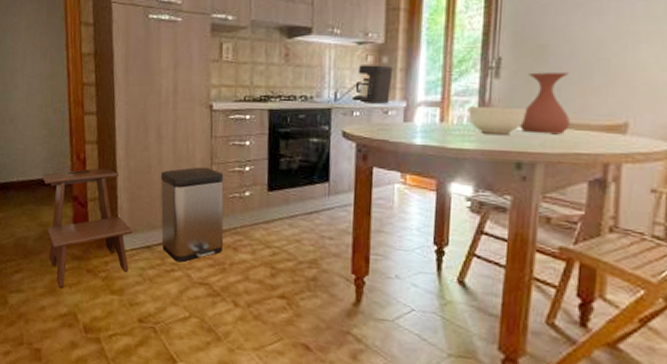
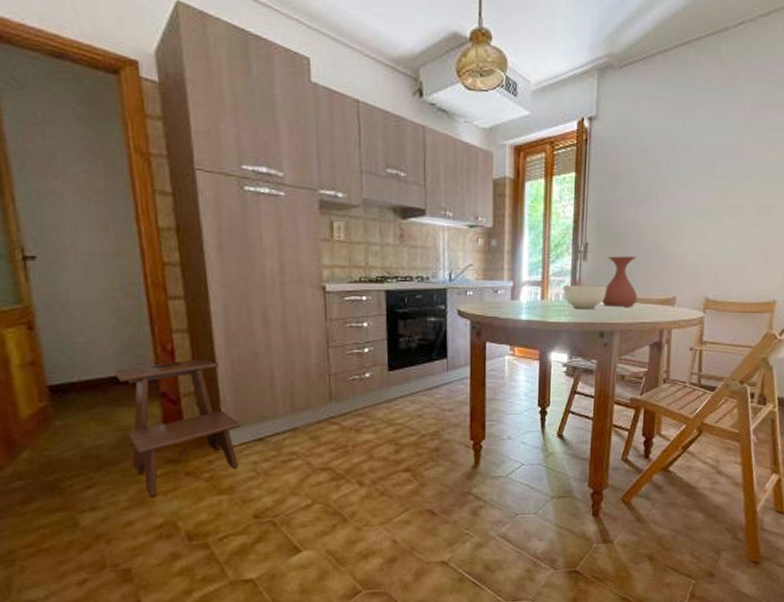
pedal bin: present [161,167,224,263] -> none [271,351,345,451]
coffee maker: present [351,65,393,104] -> none [465,247,501,284]

